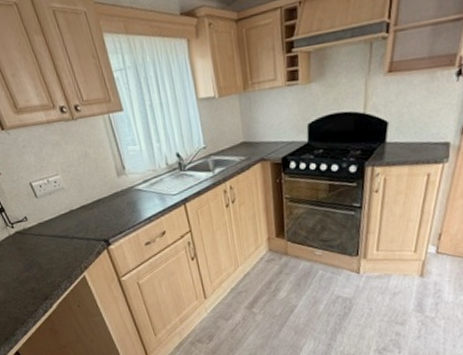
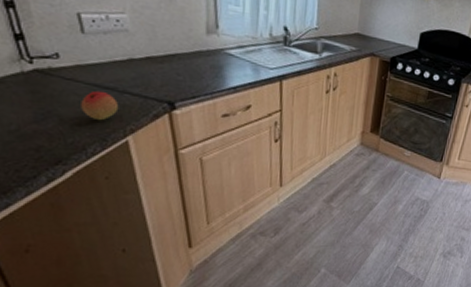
fruit: none [48,240,73,263] -> present [81,90,119,121]

